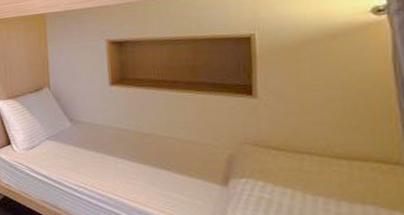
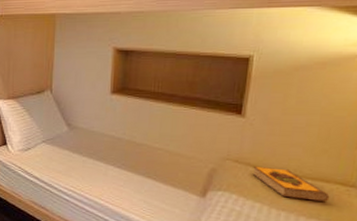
hardback book: none [276,149,372,184] -> present [252,167,330,203]

